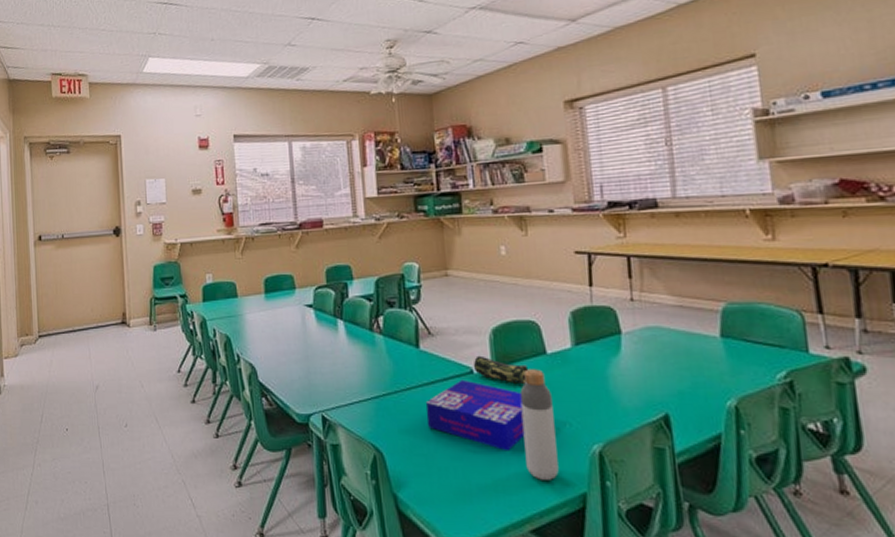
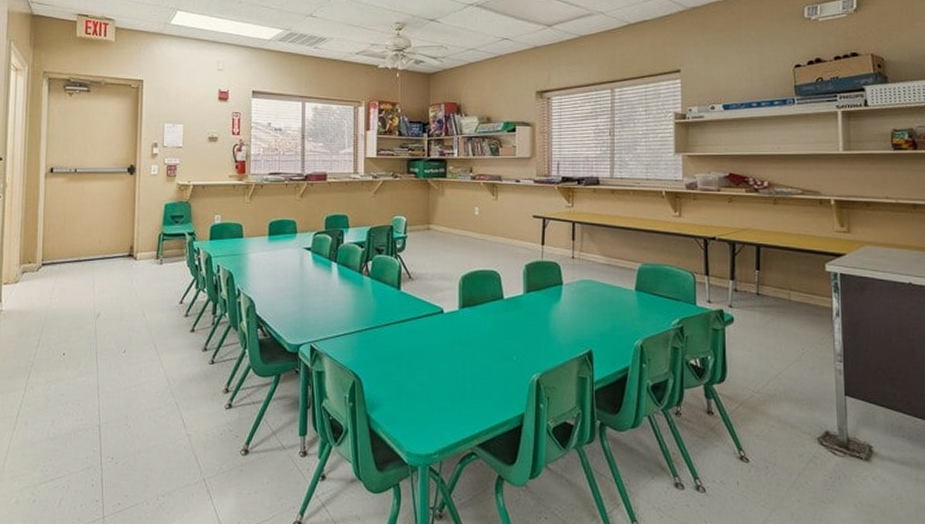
board game: present [425,379,525,451] -> none [401,318,480,379]
pencil case: present [473,355,528,385] -> none [443,298,487,324]
bottle: present [519,369,559,480] -> none [479,311,504,403]

